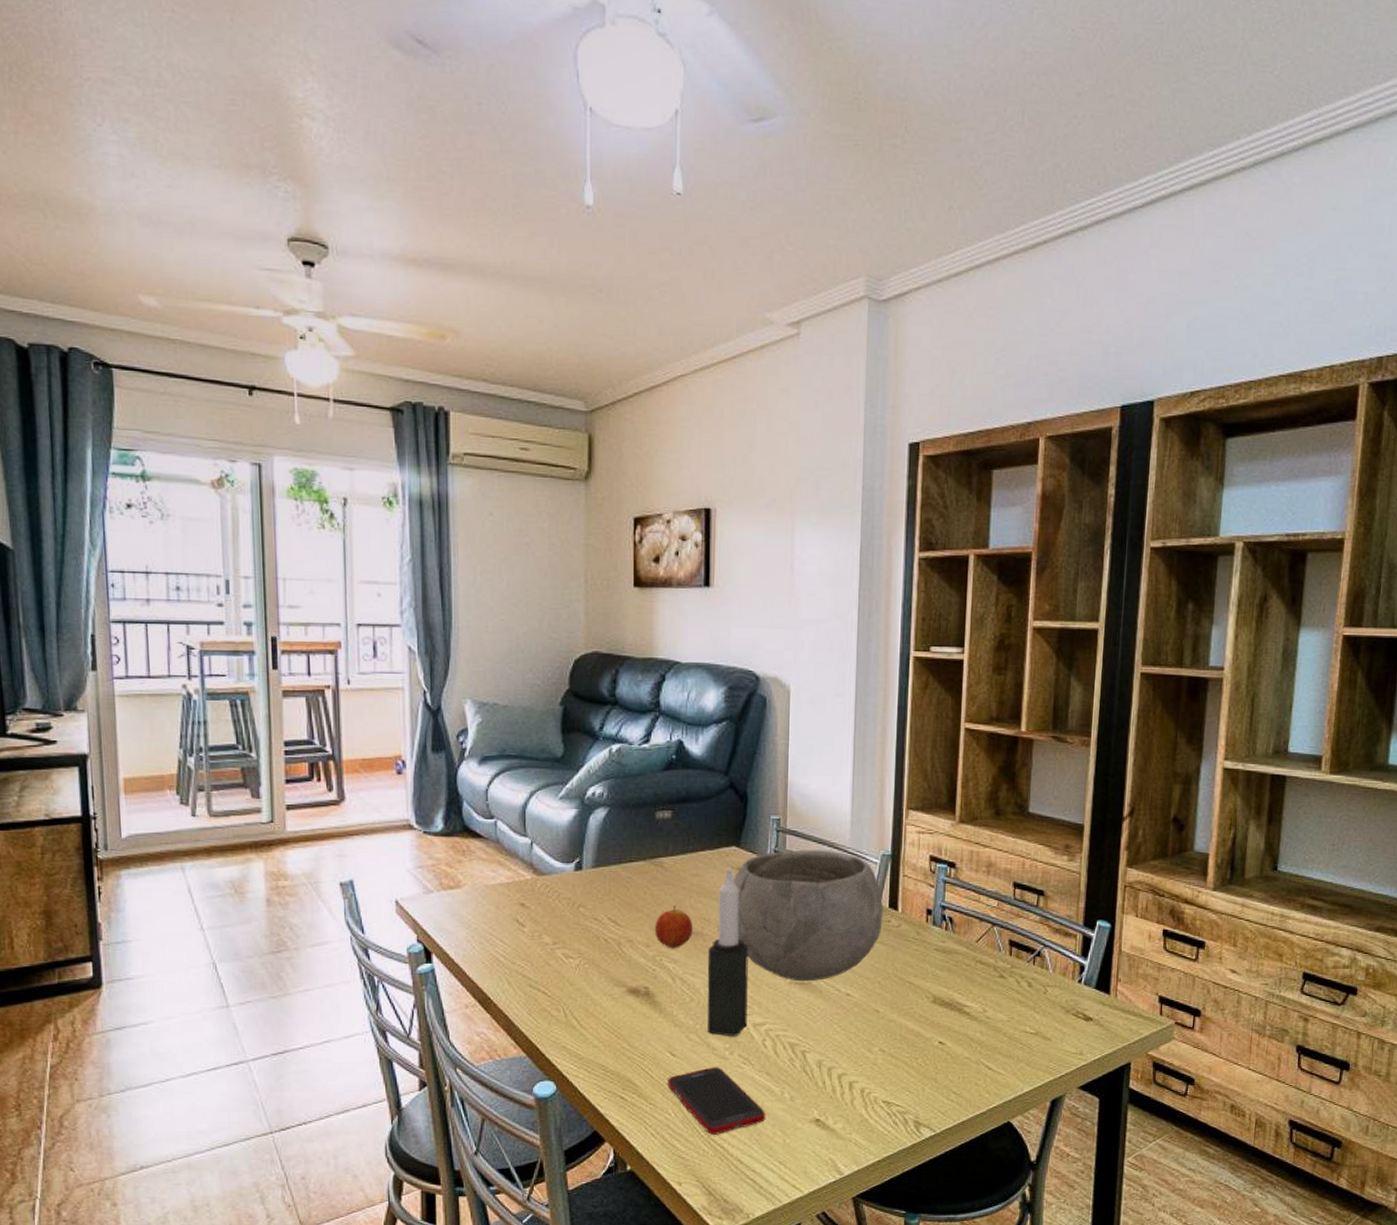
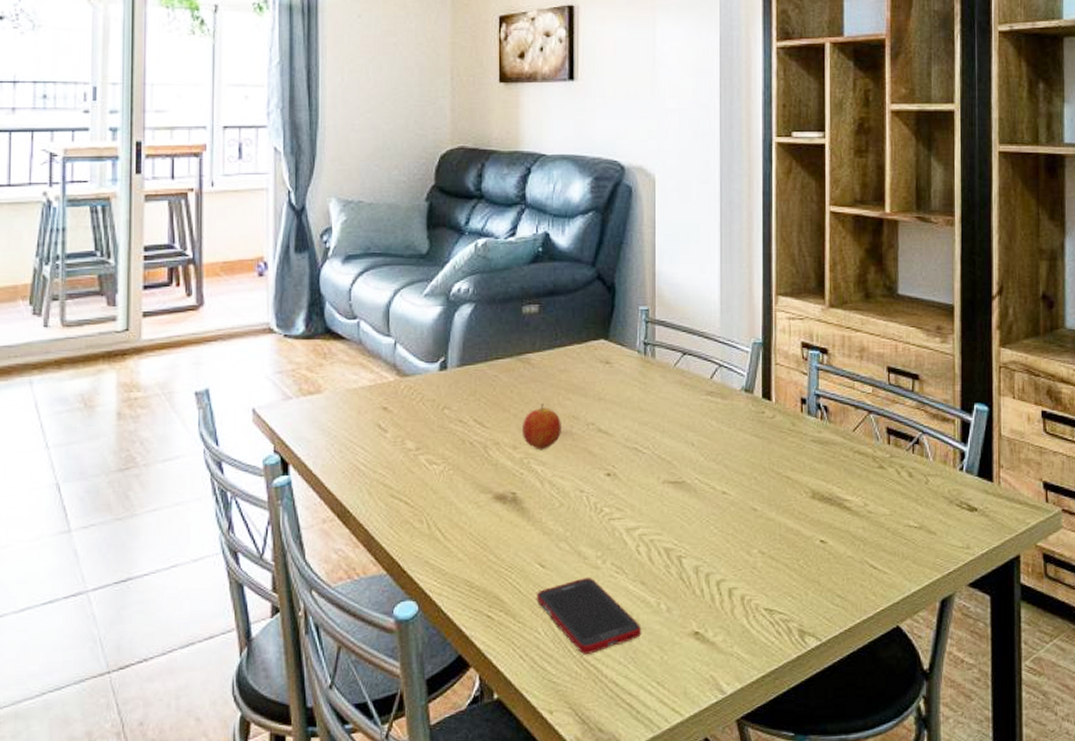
candle: present [707,867,749,1036] -> none [577,361,619,543]
bowl: present [733,849,884,982] -> none [602,340,757,481]

